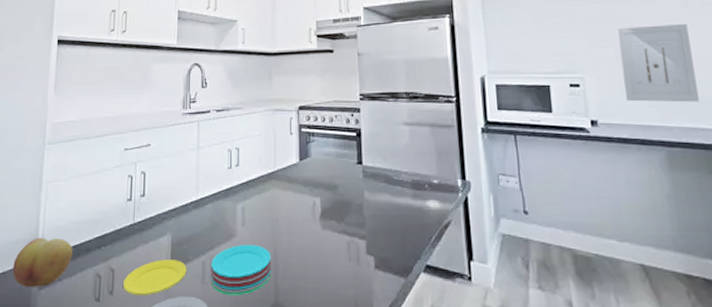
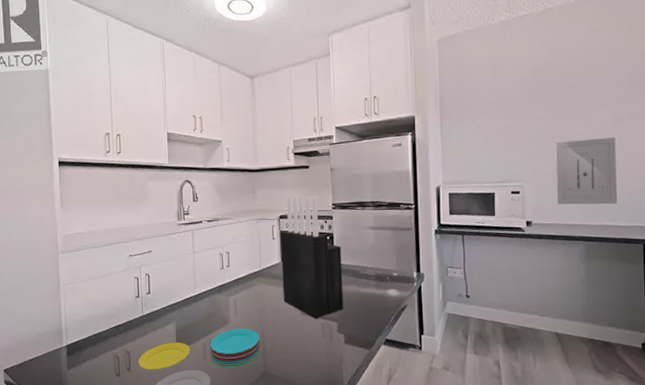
fruit: present [12,237,73,287] -> none [43,329,93,368]
knife block: none [299,83,374,236] -> present [280,195,344,320]

